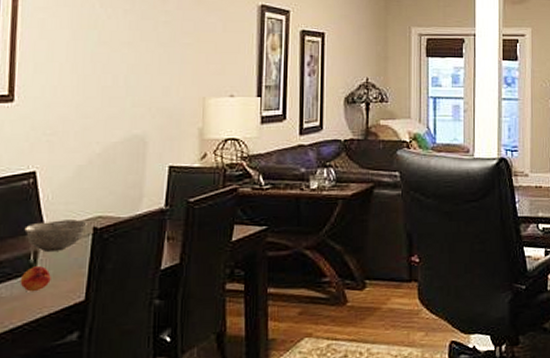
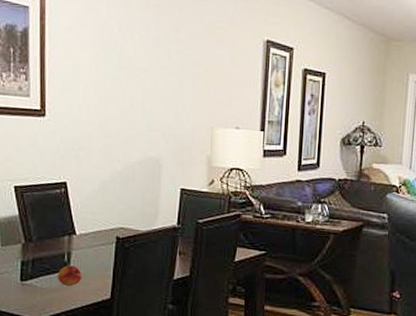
bowl: present [24,219,87,252] -> none [59,227,111,254]

